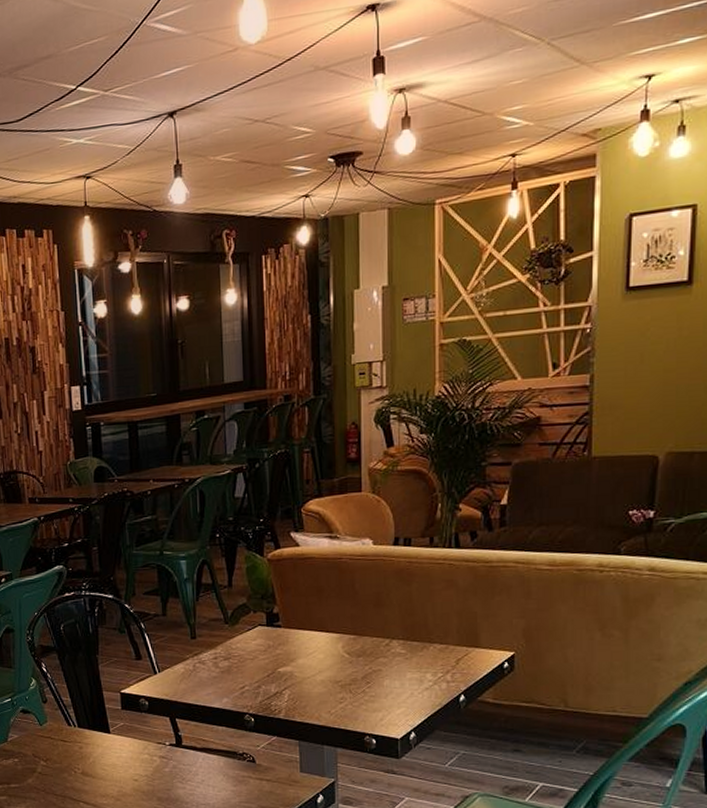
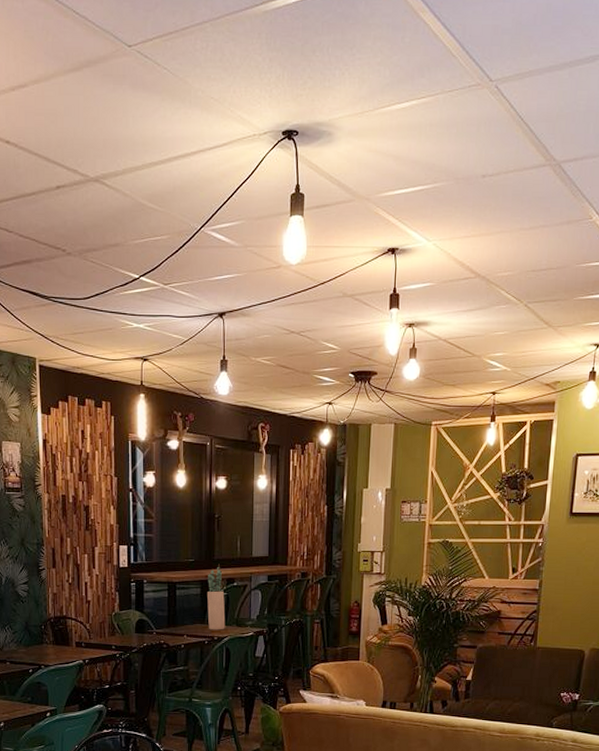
vase: none [173,395,197,473] -> present [206,564,226,631]

